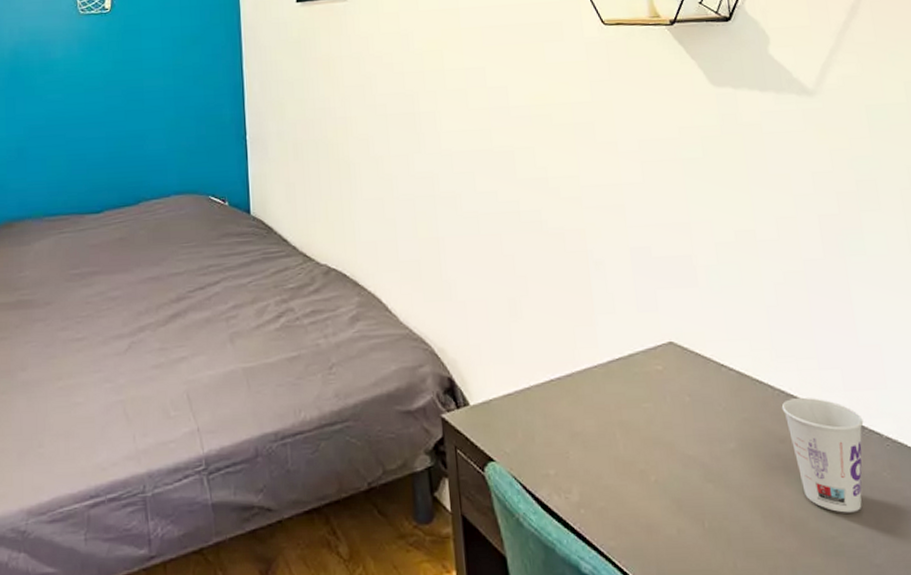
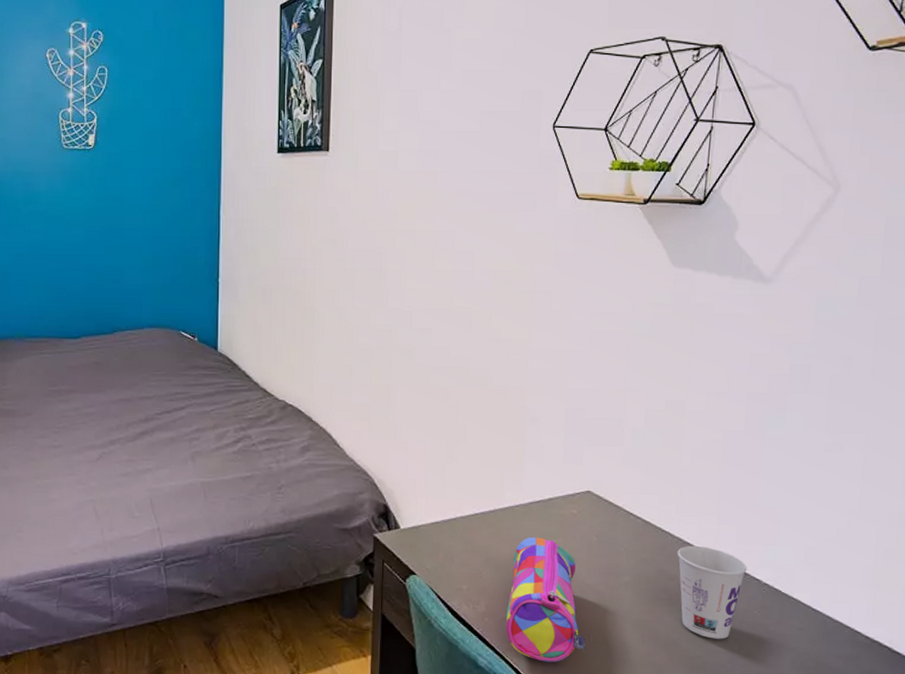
pencil case: none [600,402,702,561] -> present [505,537,586,662]

